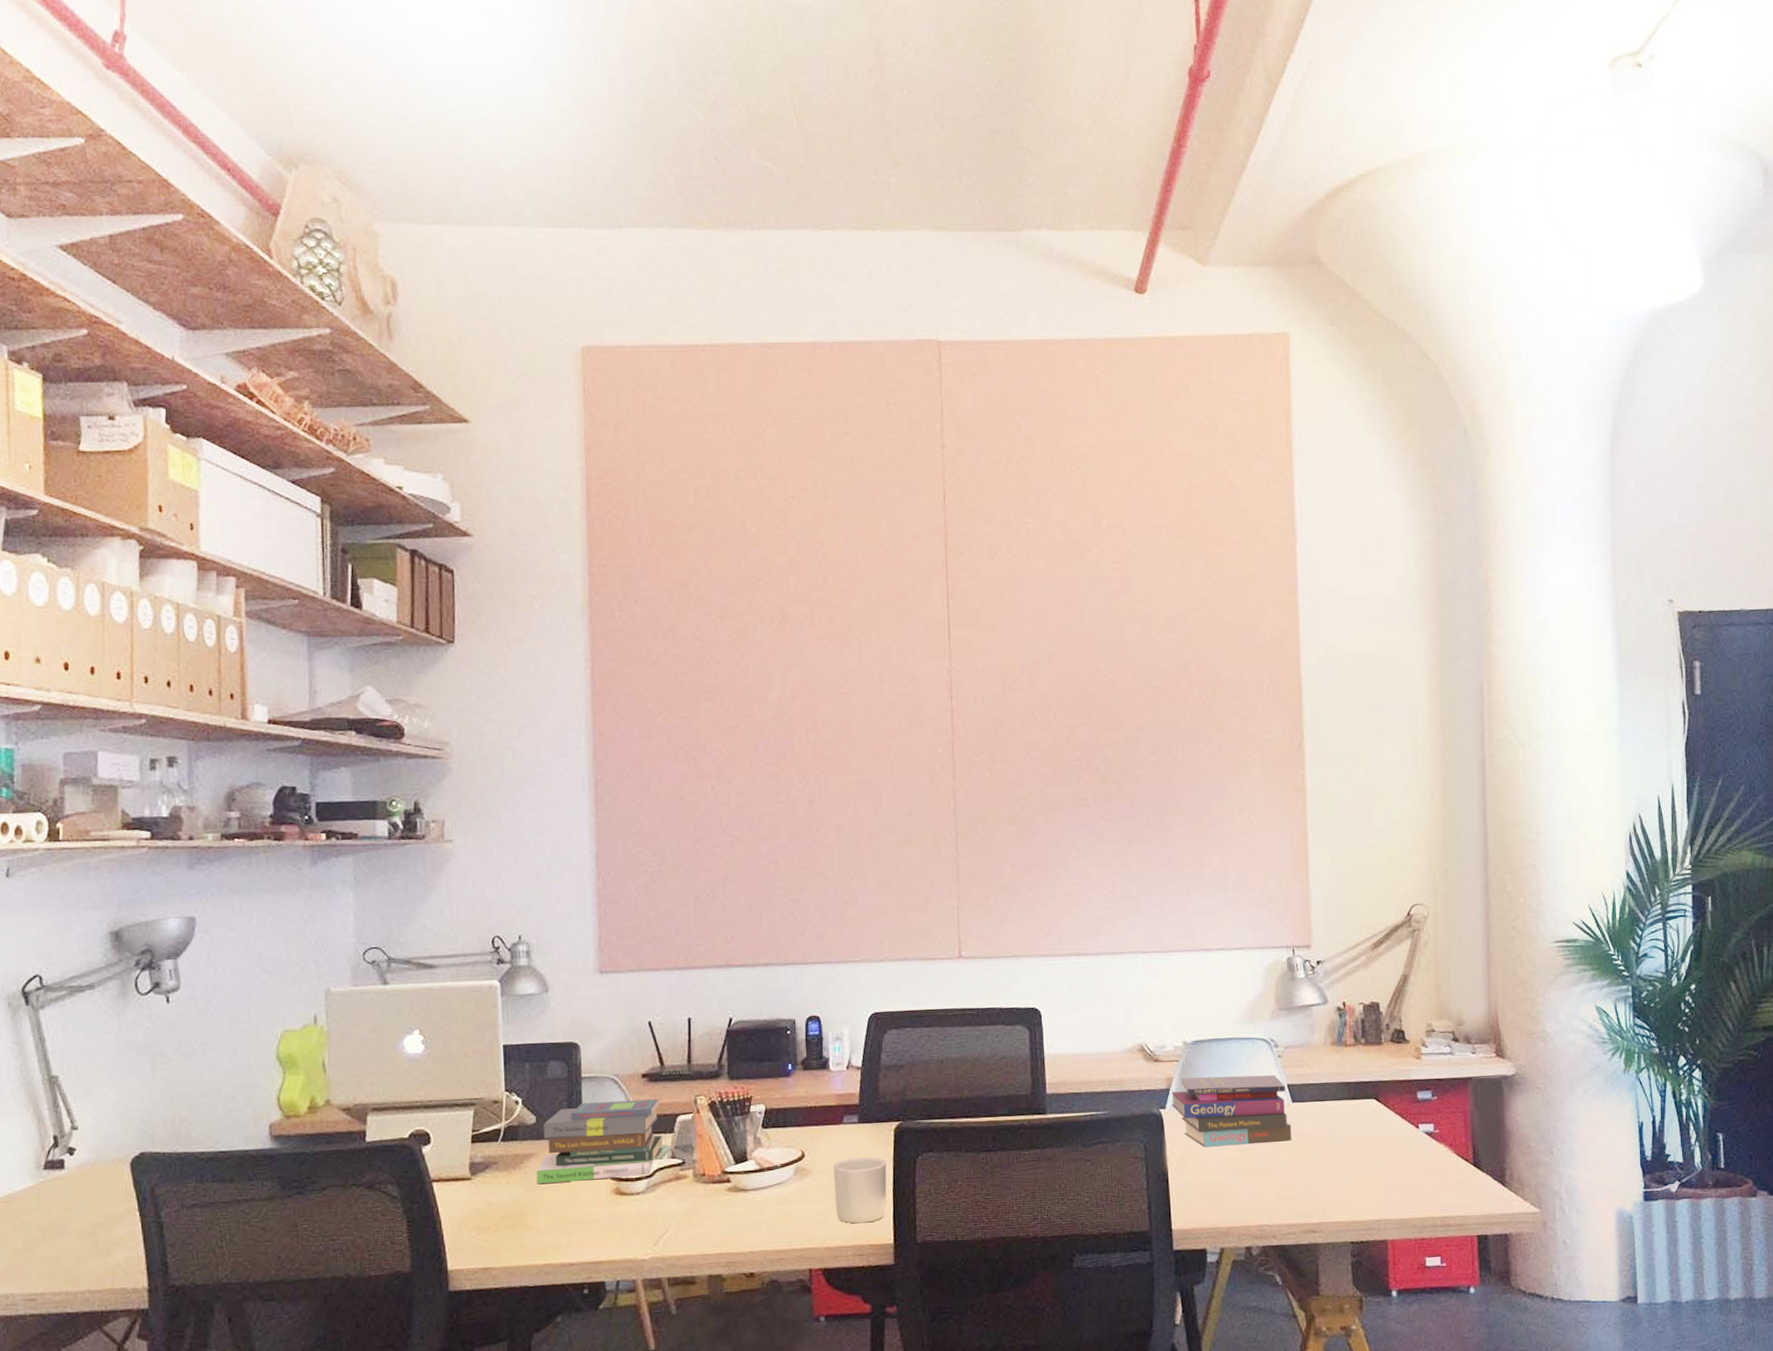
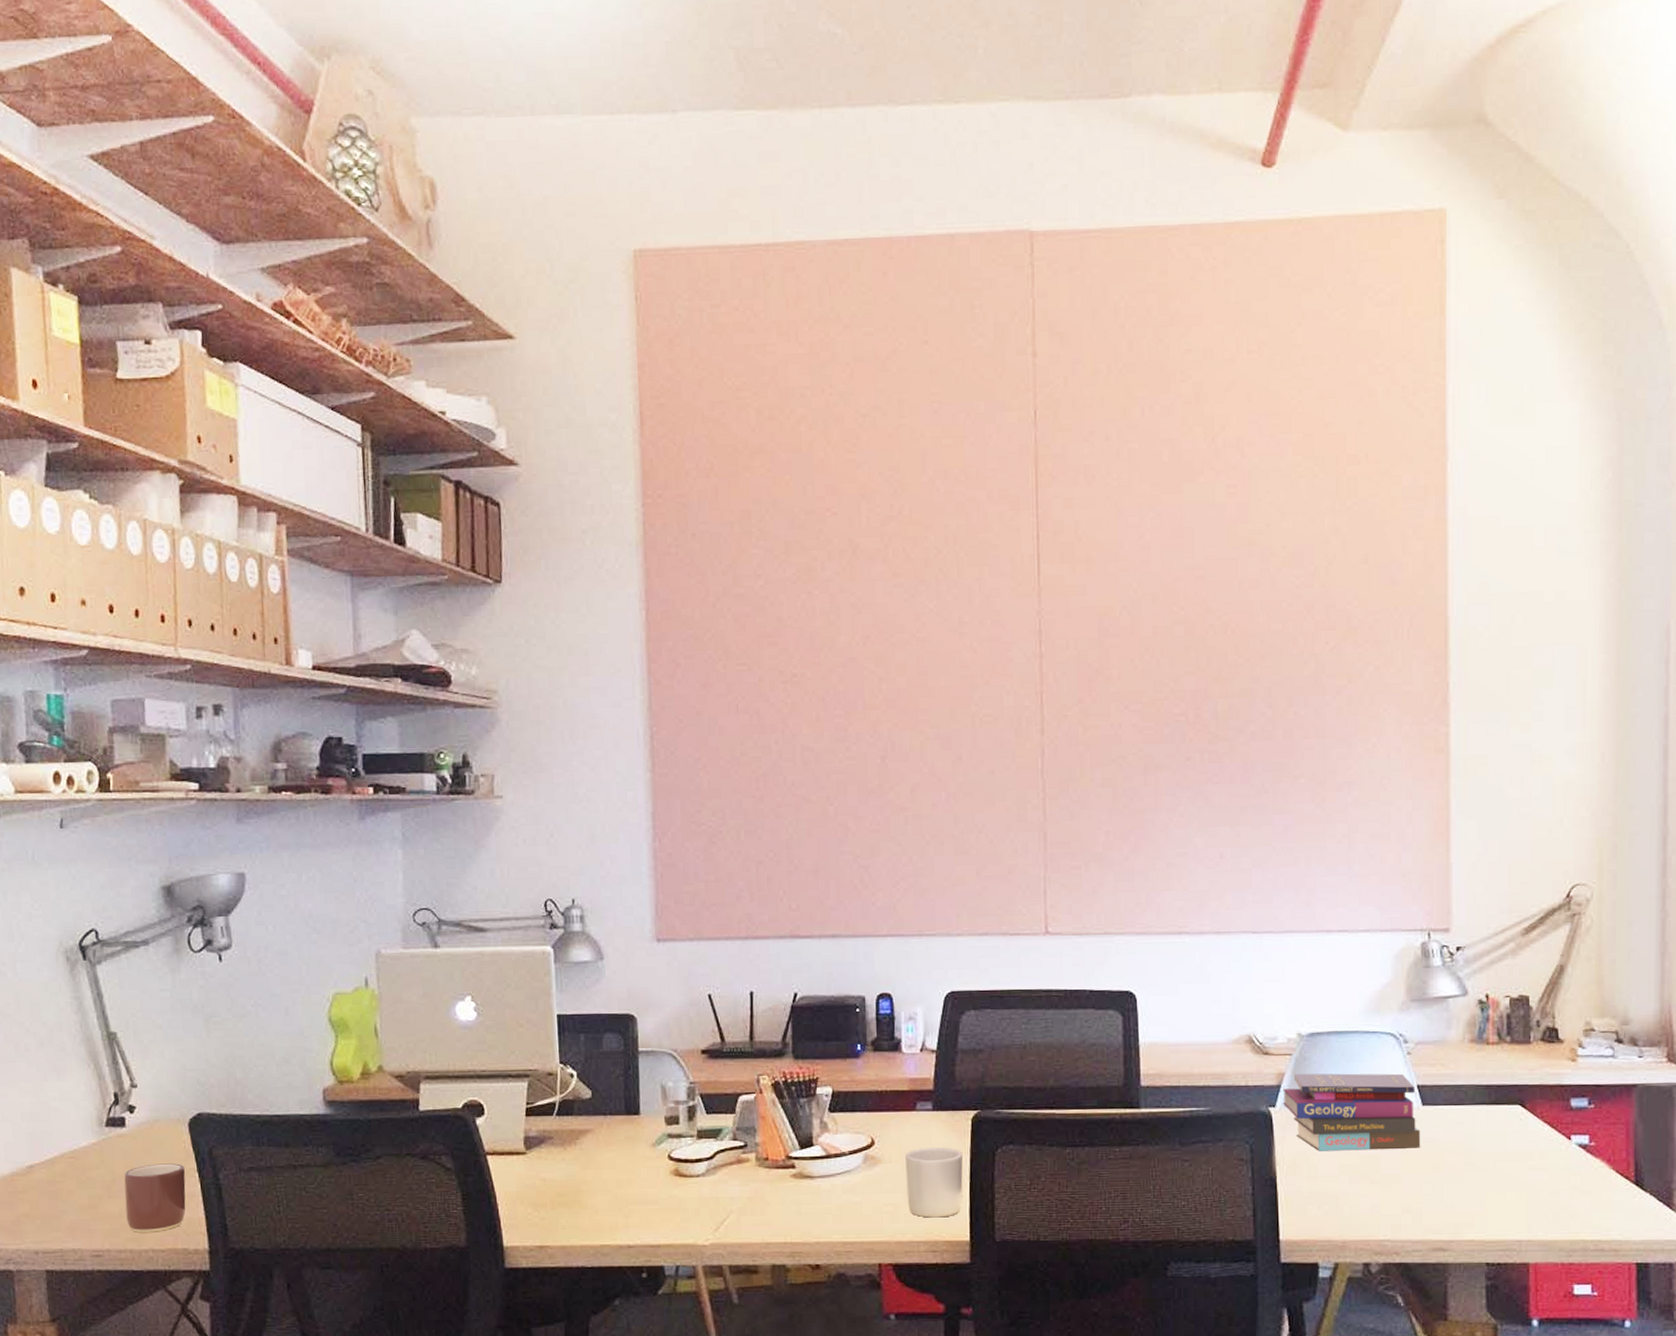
mug: none [61,1203,126,1275] -> present [124,1163,186,1234]
books: present [536,1099,663,1185] -> none [592,1077,723,1162]

